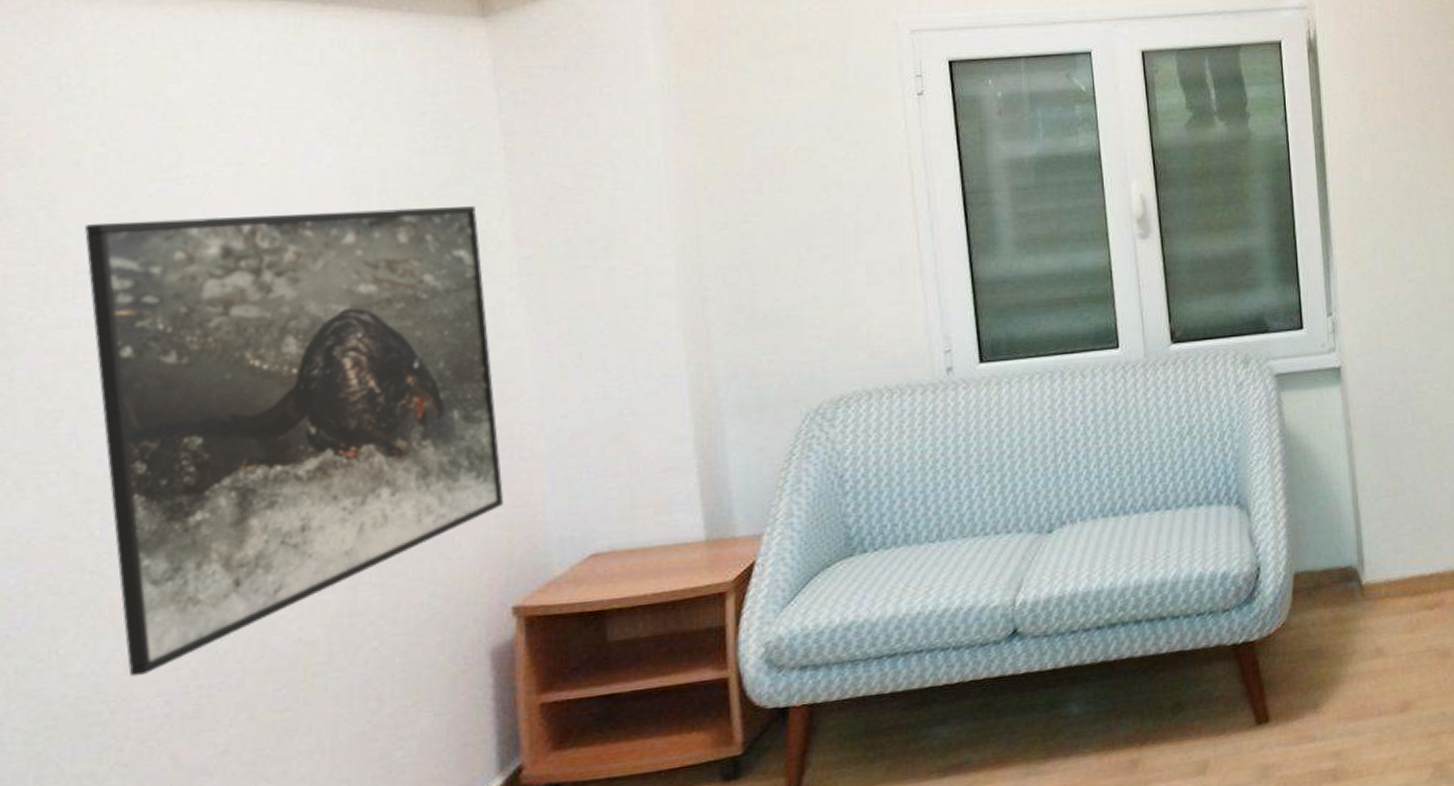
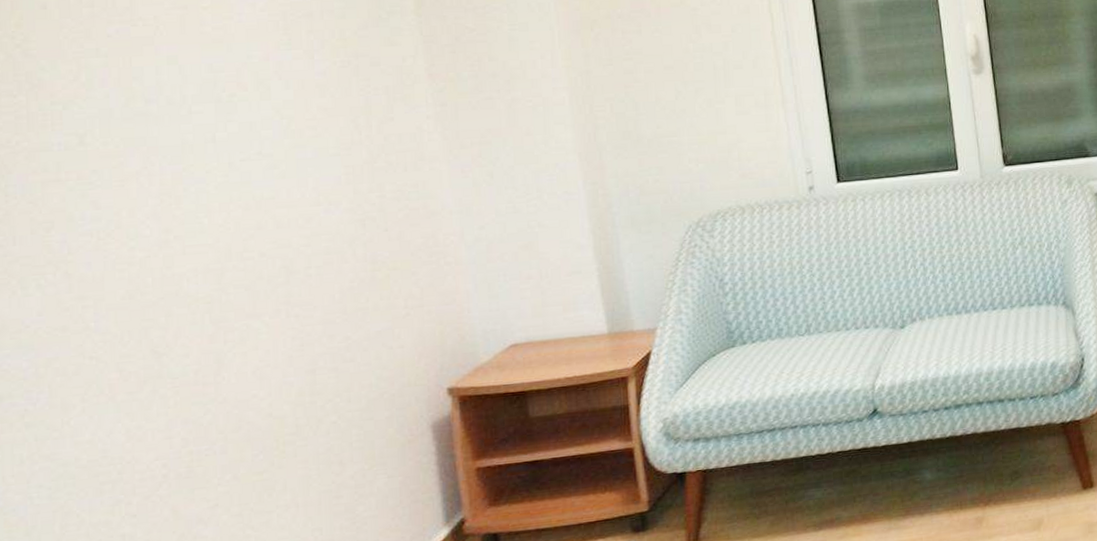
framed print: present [85,206,504,677] -> none [56,45,435,444]

